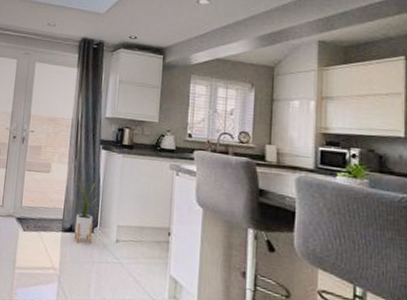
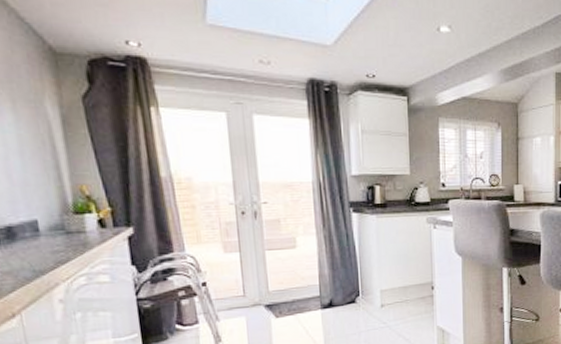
house plant: present [70,178,102,244] -> none [326,248,359,317]

